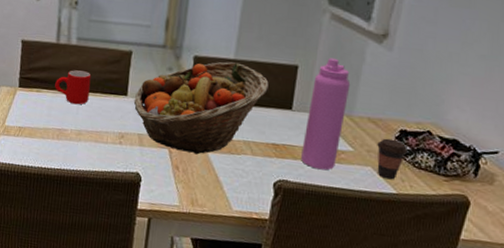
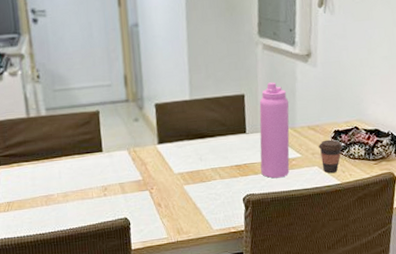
mug: present [54,70,91,105] -> none [33,137,68,170]
fruit basket: present [133,62,269,155] -> none [109,102,223,190]

